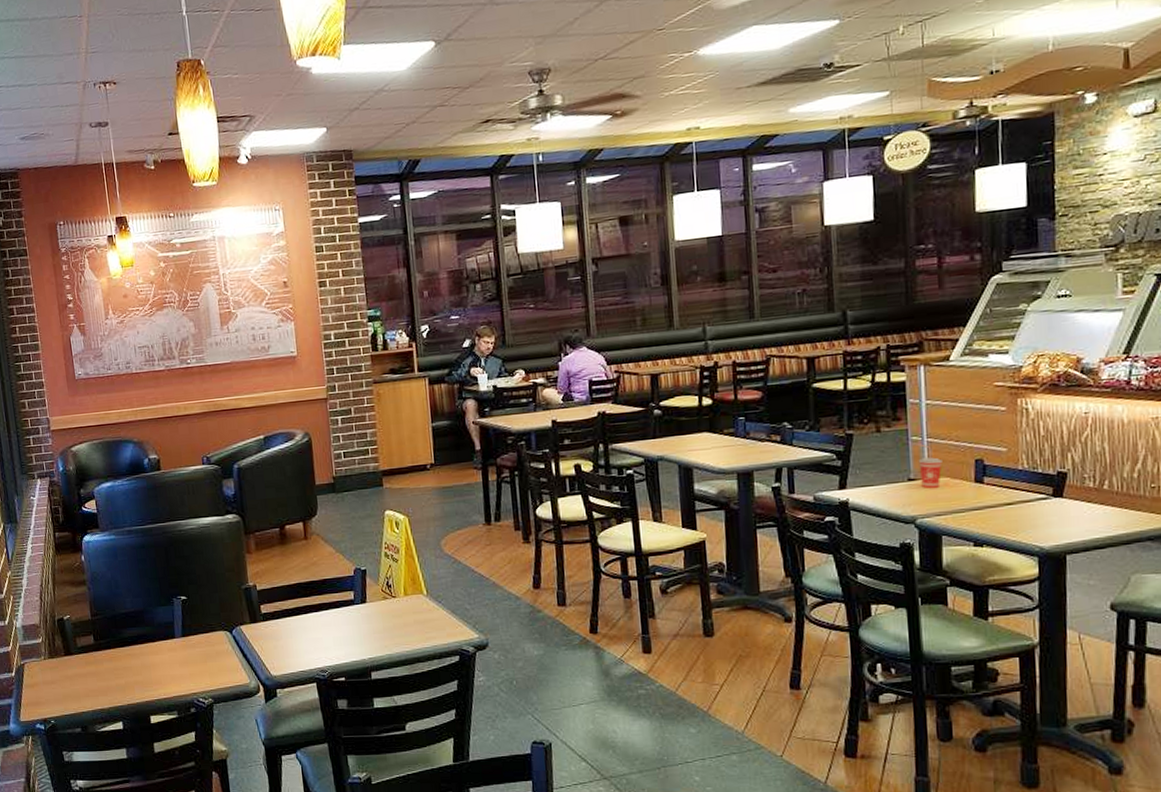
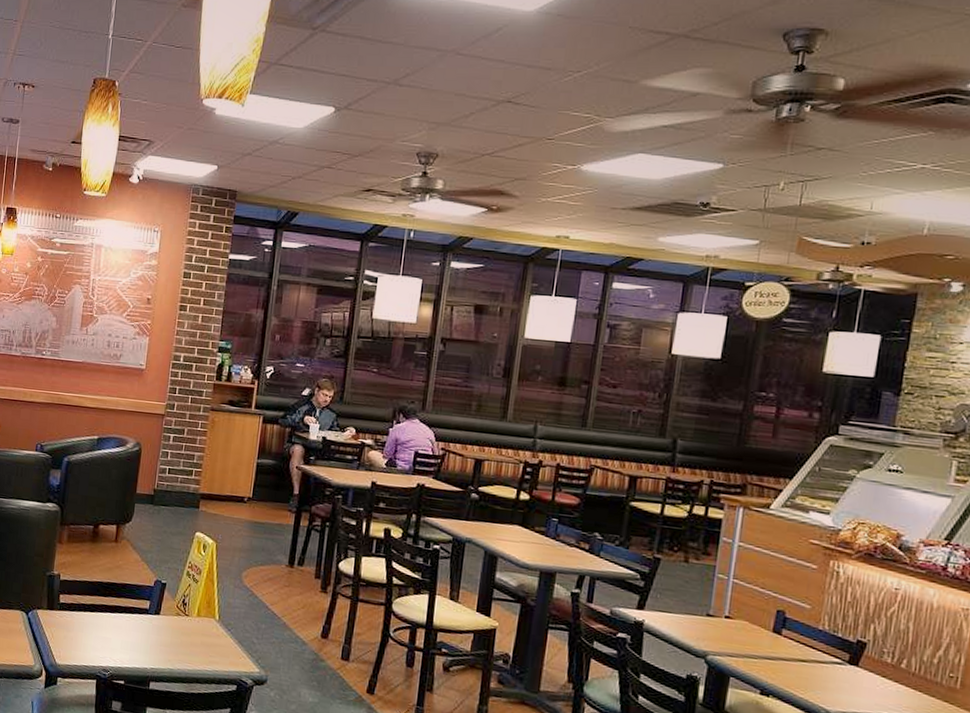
beverage cup: present [915,443,943,489] -> none [719,581,744,630]

